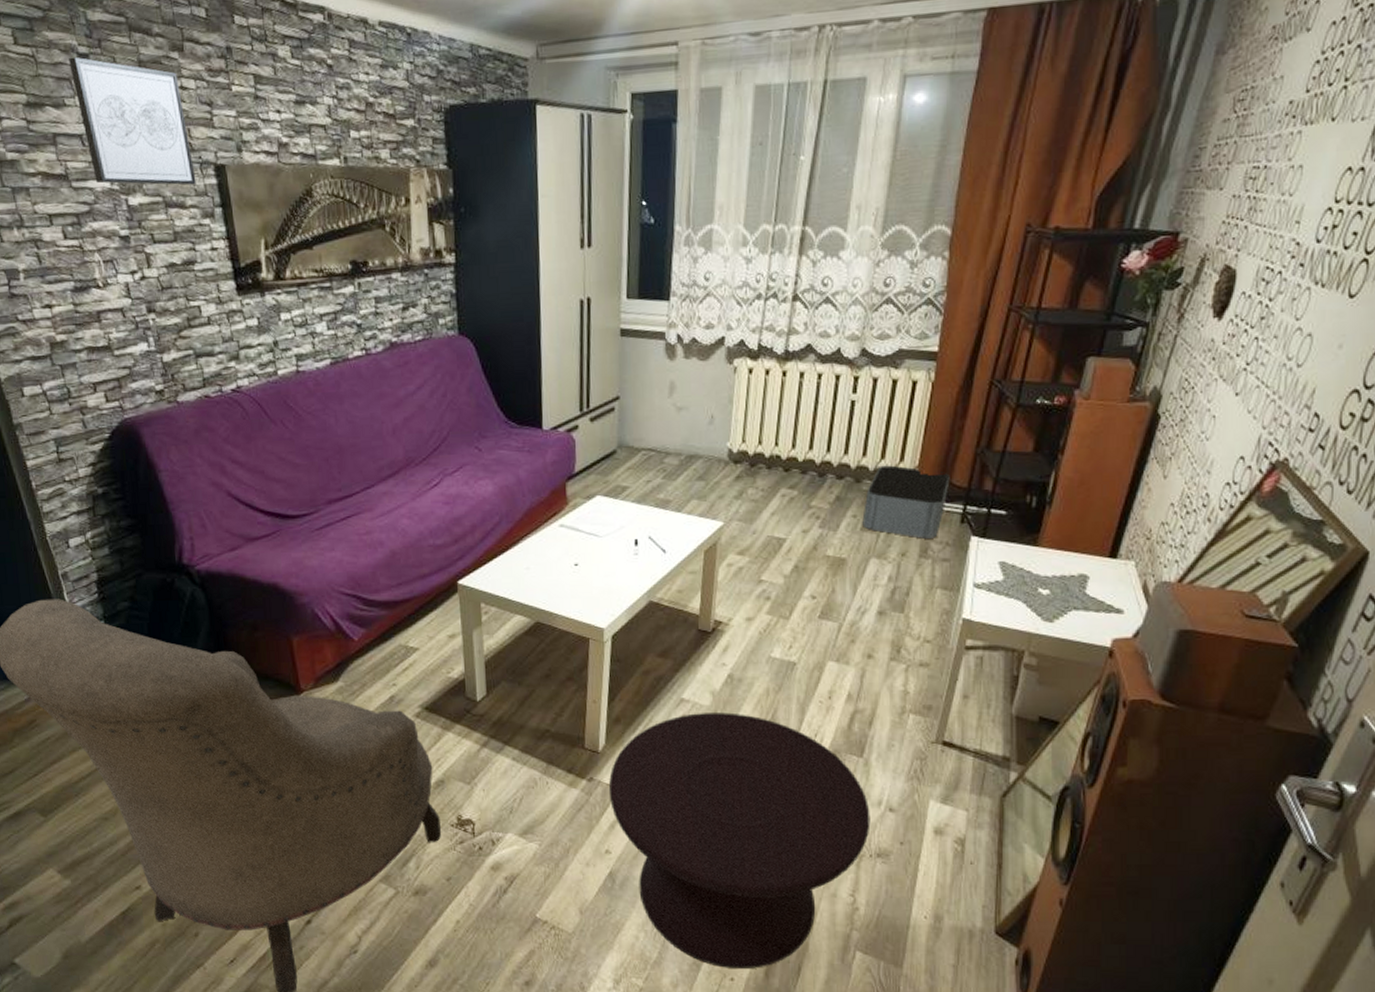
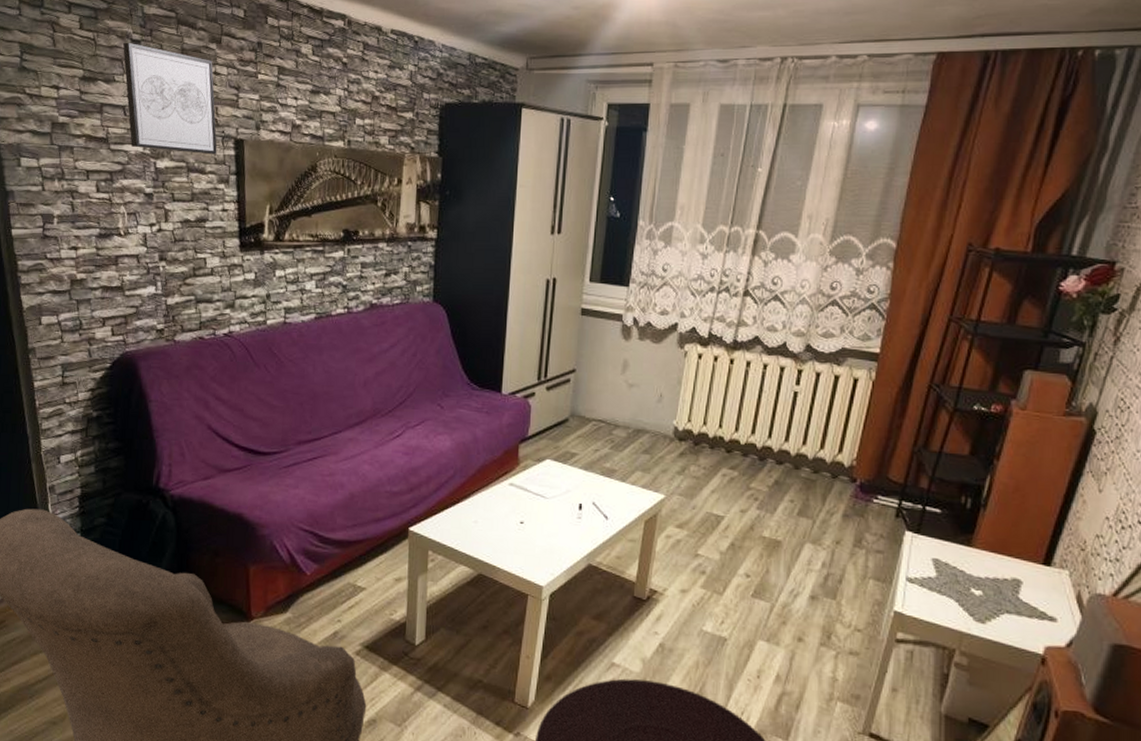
storage bin: present [862,465,950,539] -> none [799,455,887,530]

